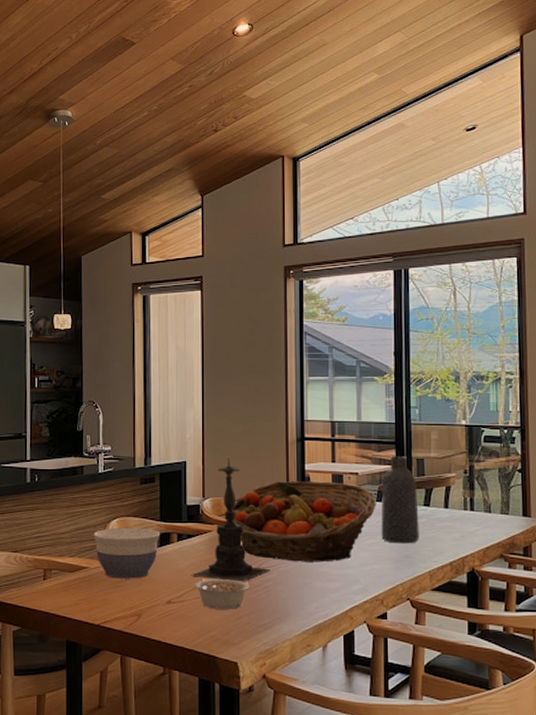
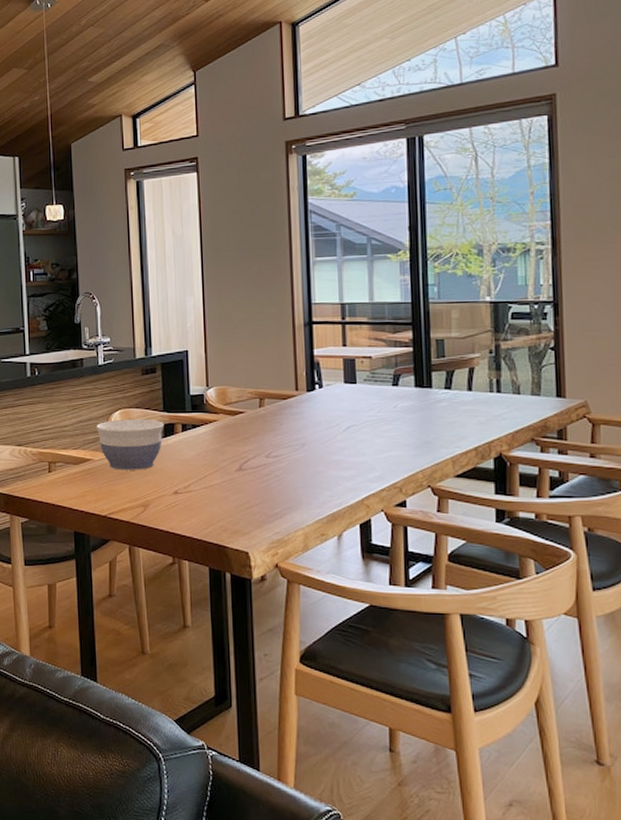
candle holder: present [191,458,271,582] -> none [197,345,280,472]
legume: present [193,579,250,610] -> none [200,469,259,499]
fruit basket: present [225,481,376,562] -> none [231,366,392,450]
vase: present [381,456,420,544] -> none [397,337,440,429]

